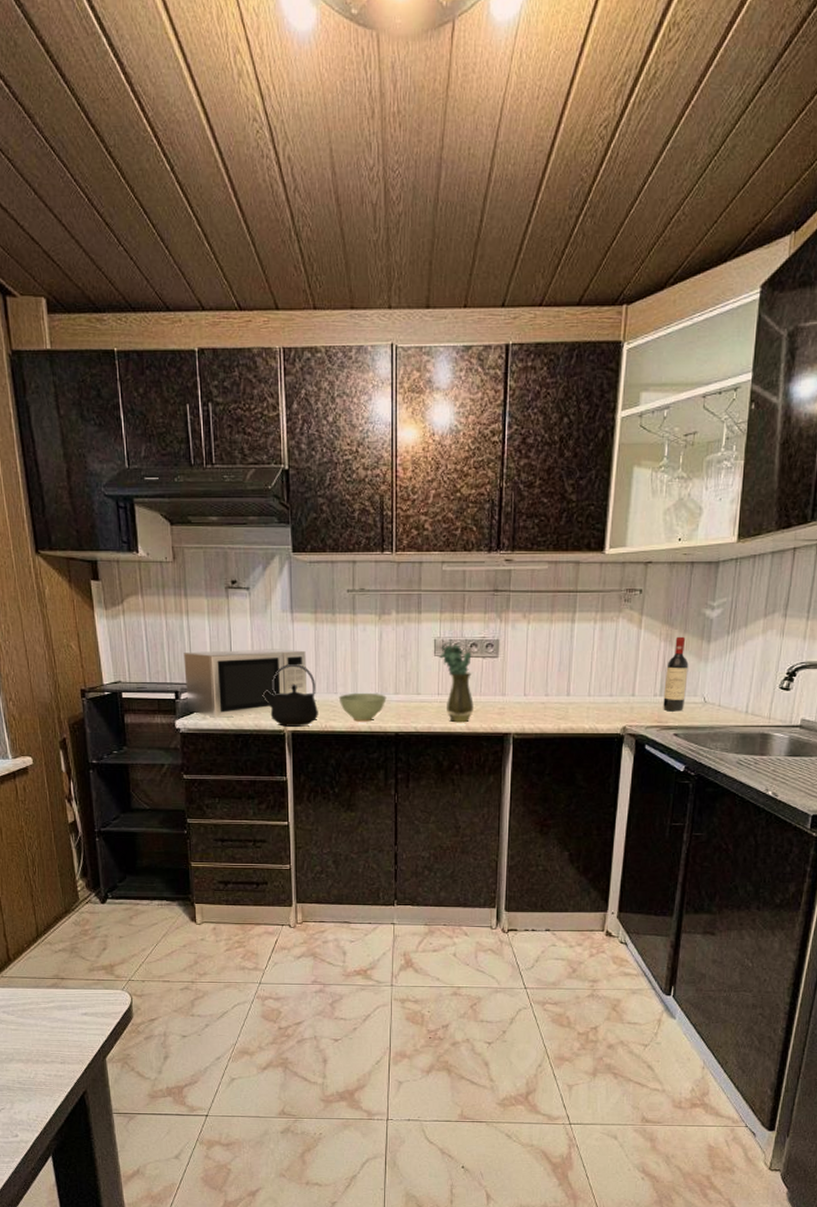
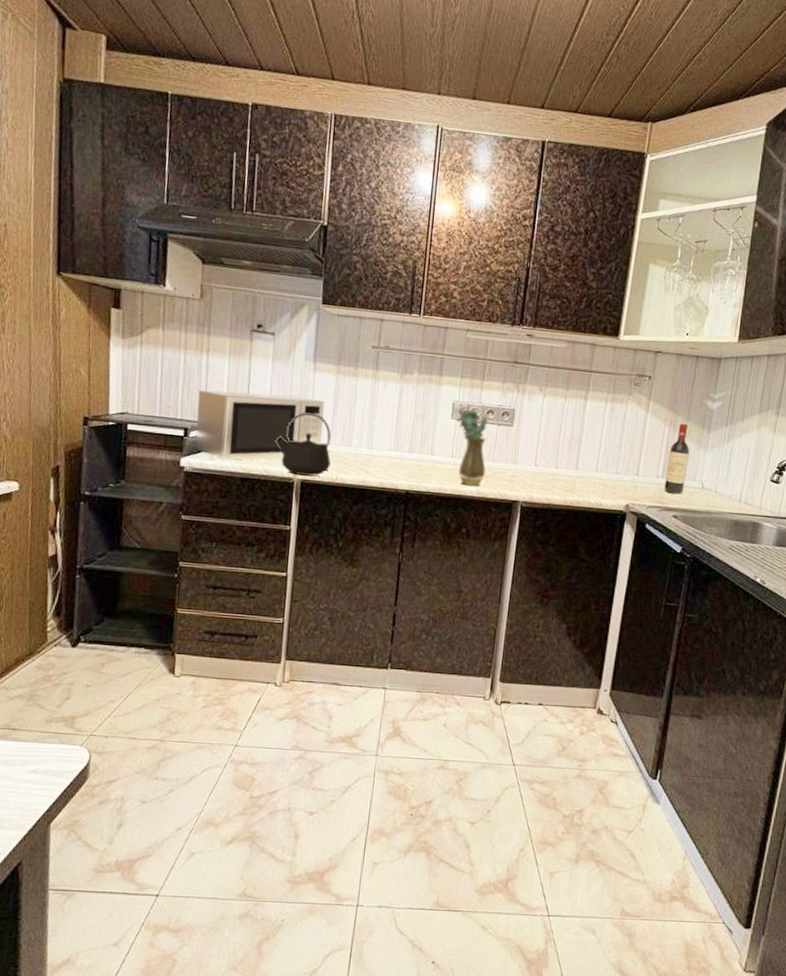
bowl: present [338,692,387,723] -> none [352,447,401,478]

